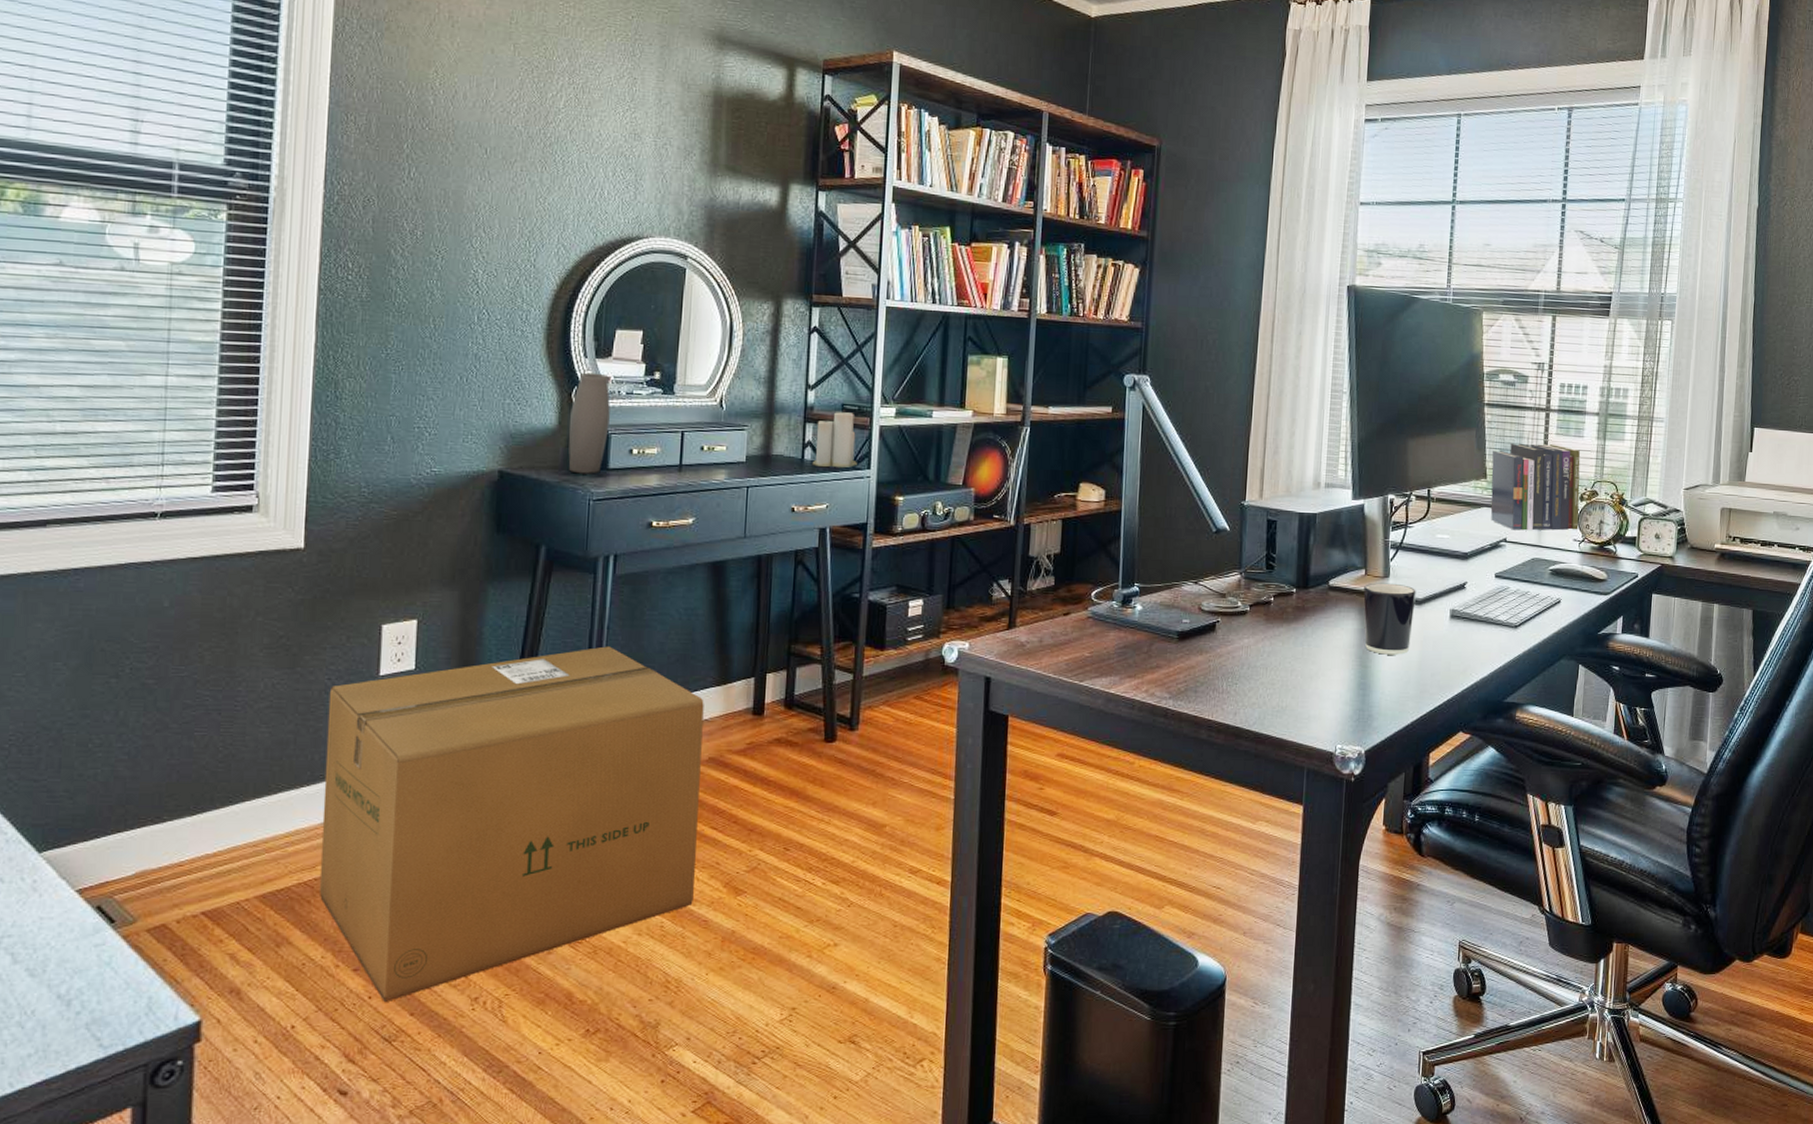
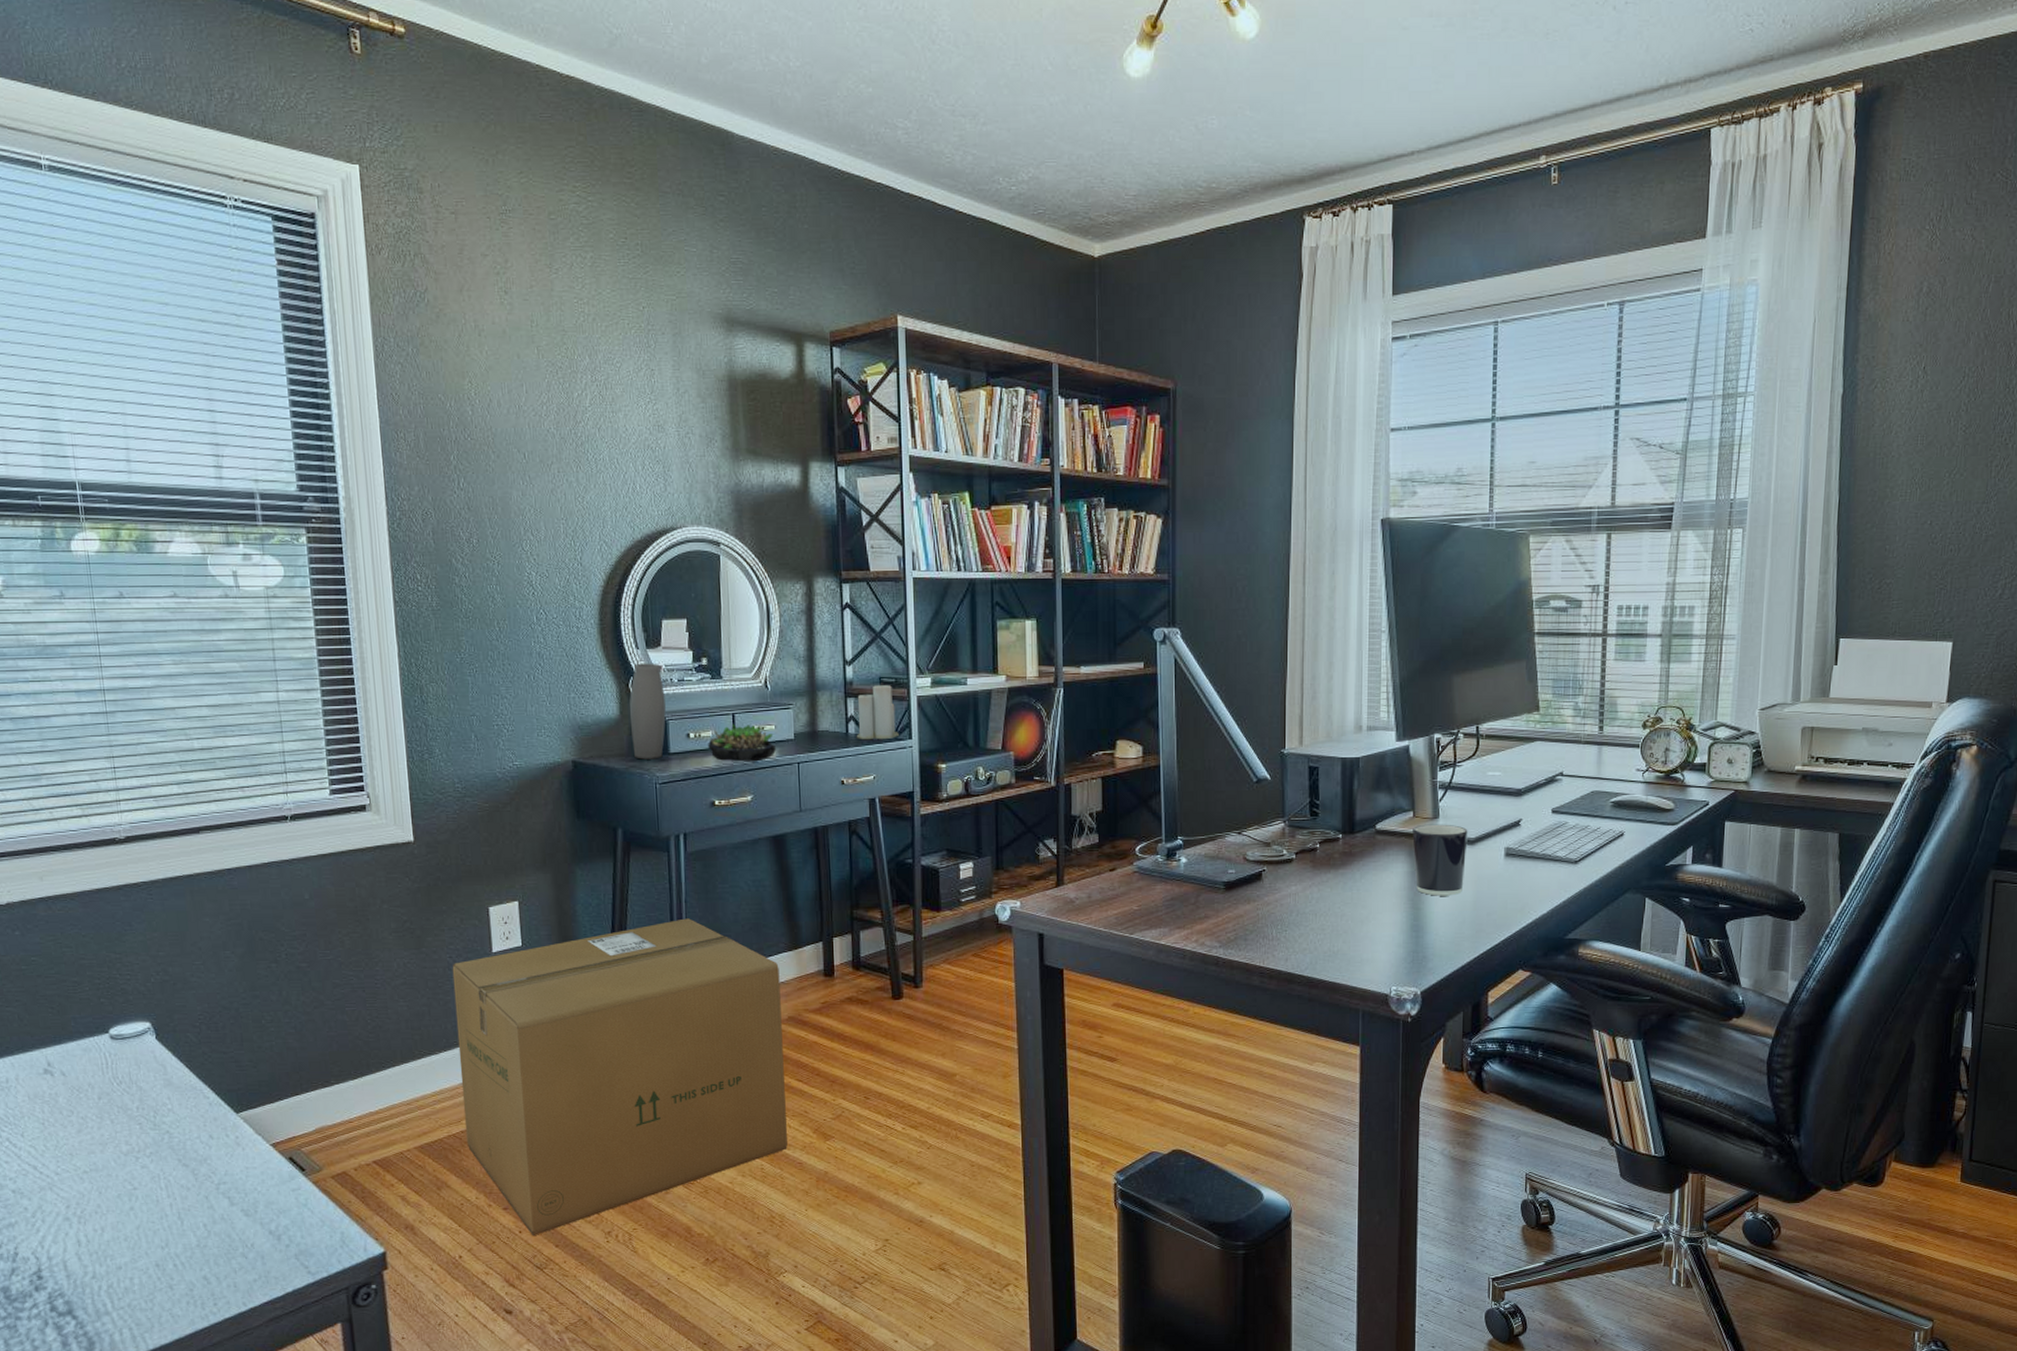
succulent plant: none [651,442,726,483] -> present [708,724,777,762]
books: present [1491,443,1581,531] -> none [1544,670,1642,763]

